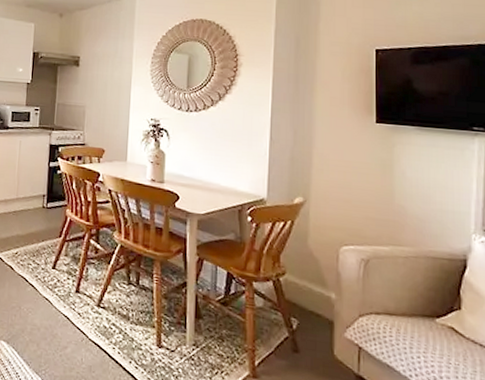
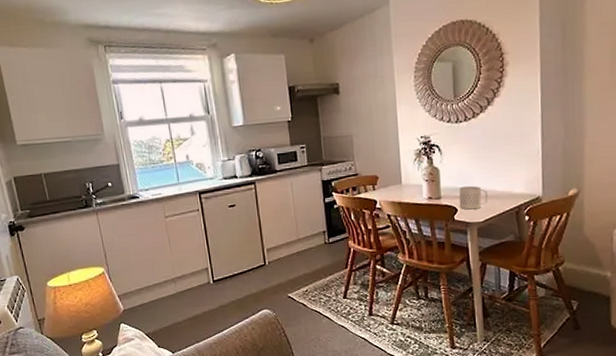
mug: none [181,174,211,200] -> present [459,185,488,210]

